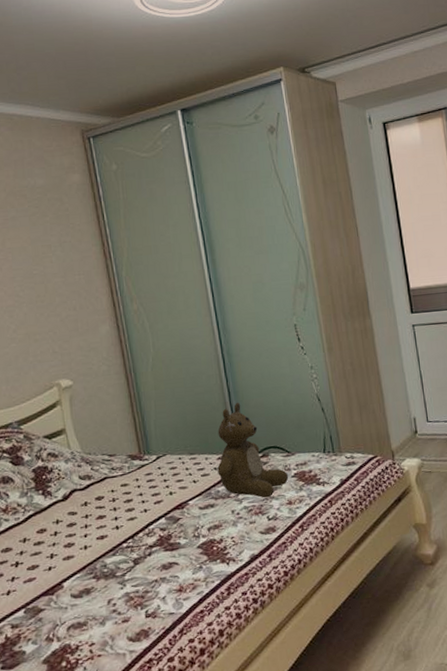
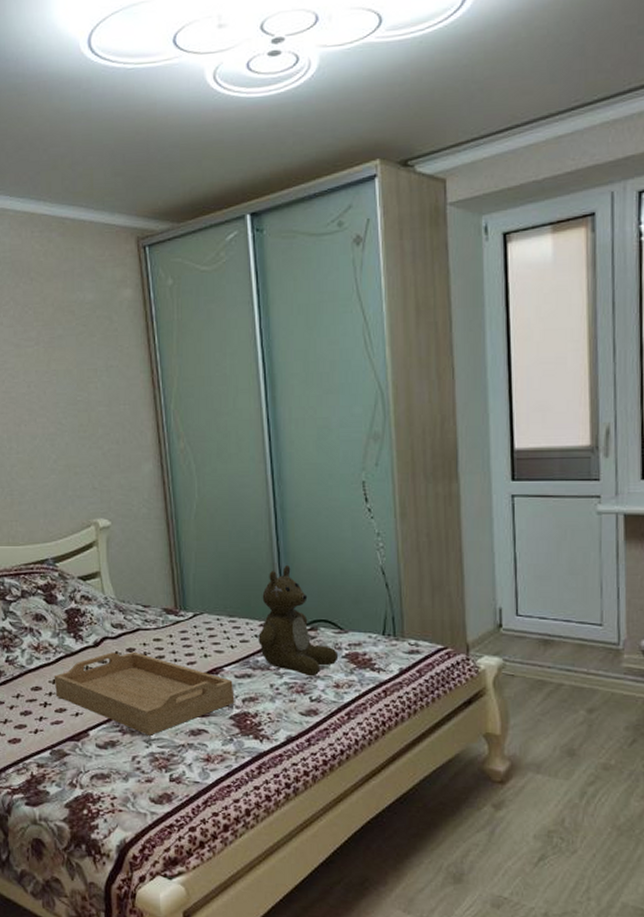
serving tray: none [24,499,201,577] -> present [53,651,235,735]

